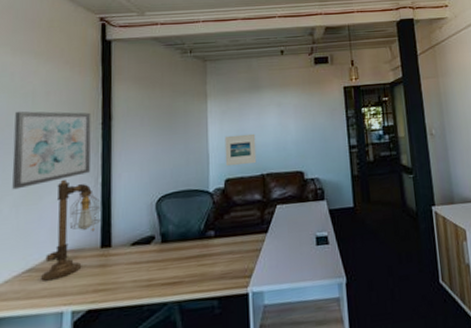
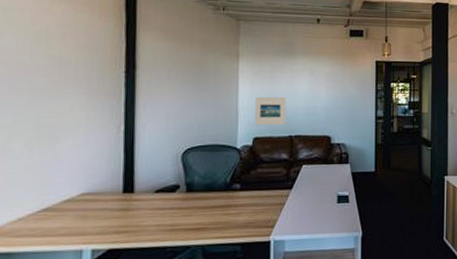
wall art: present [12,111,91,190] -> none [24,49,114,130]
desk lamp: present [41,179,101,281] -> none [58,124,124,221]

